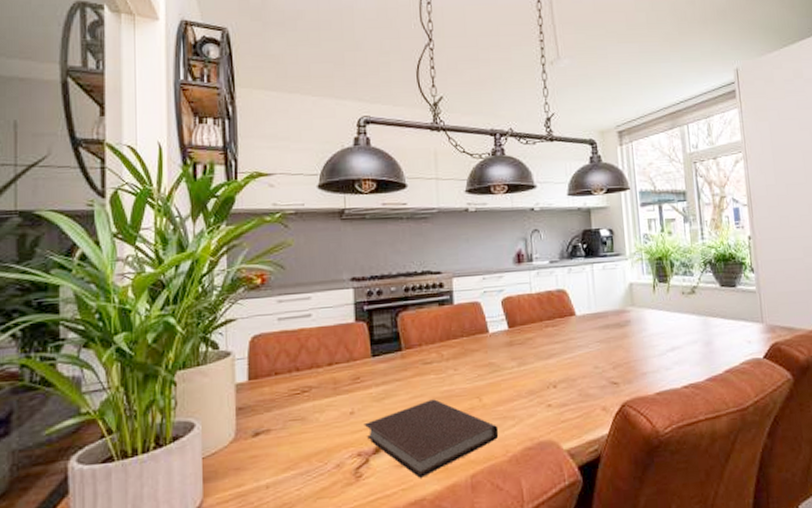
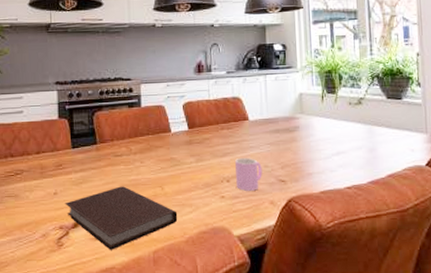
cup: none [562,358,593,397] -> present [235,157,263,191]

